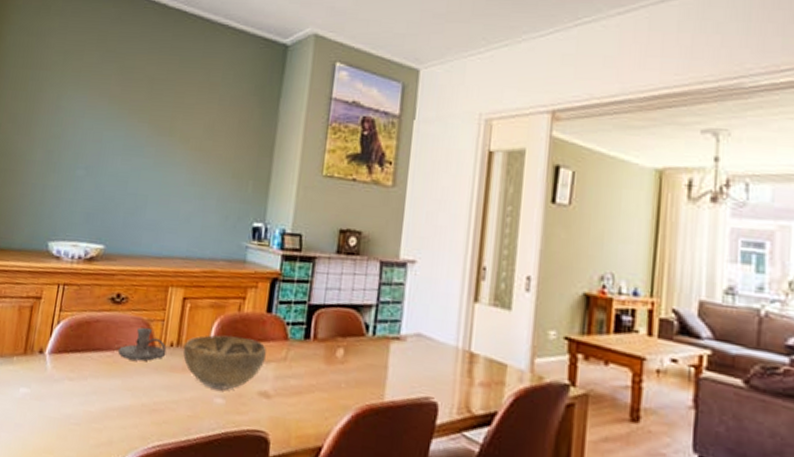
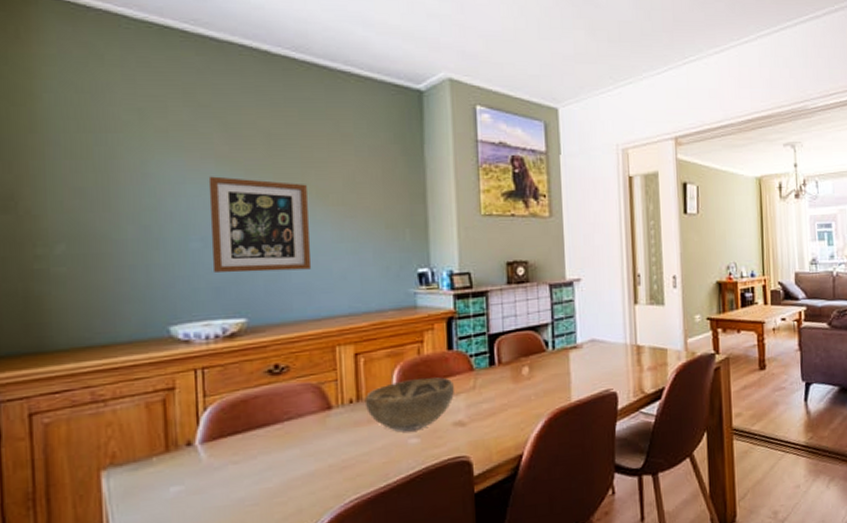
wall art: none [88,113,174,208] -> present [208,176,312,273]
candle holder: present [117,327,167,362] -> none [288,390,346,427]

